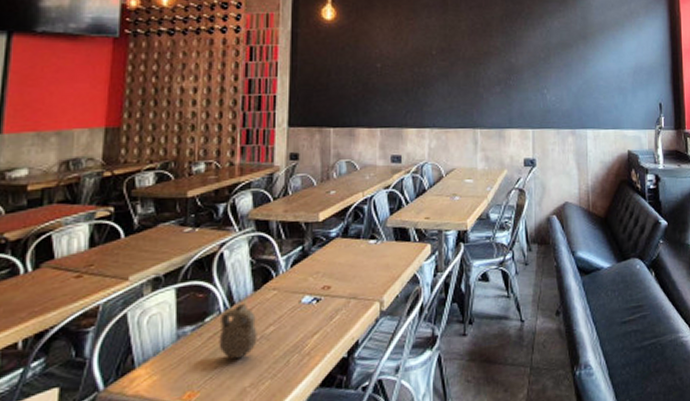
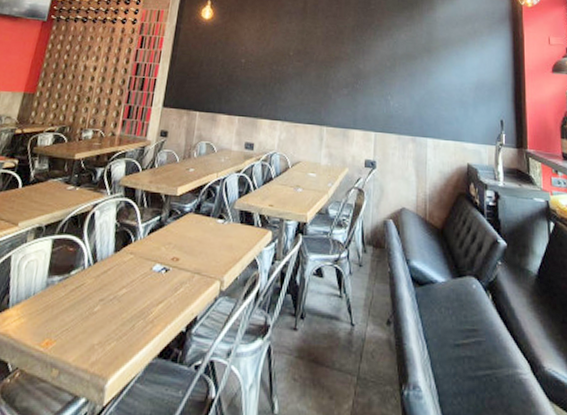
pilgrim flask: present [219,302,257,359] -> none [78,262,113,315]

